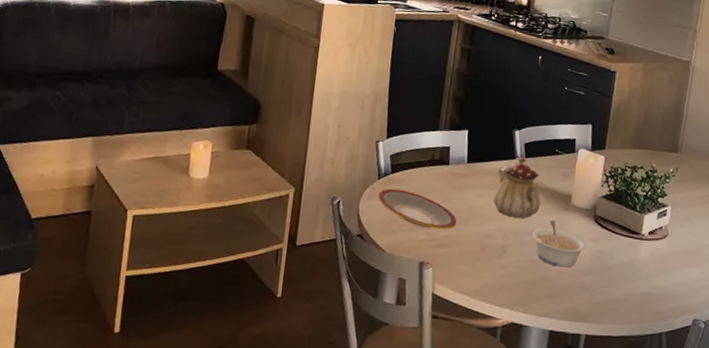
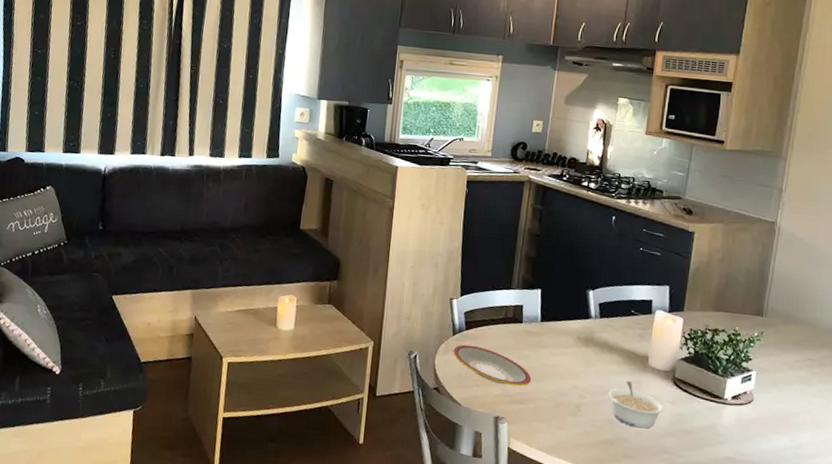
teapot: present [493,157,541,219] -> none [567,317,617,378]

